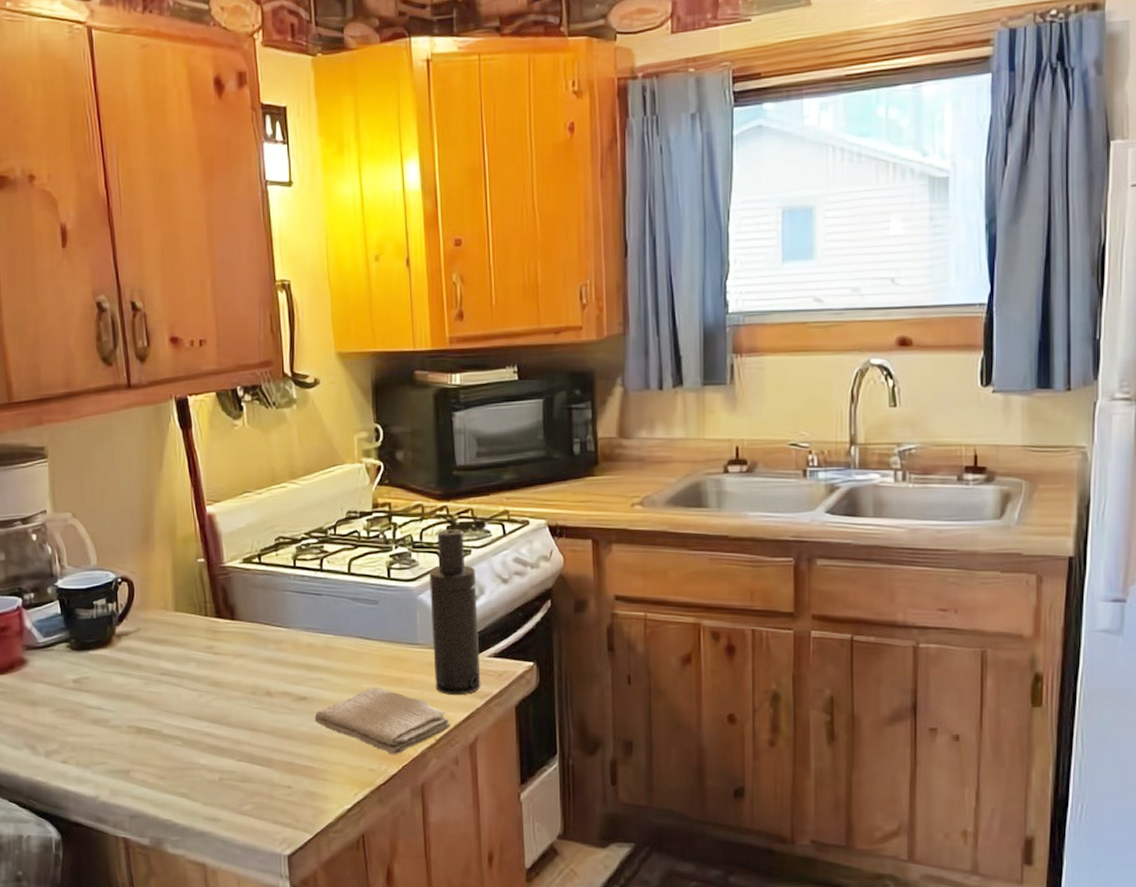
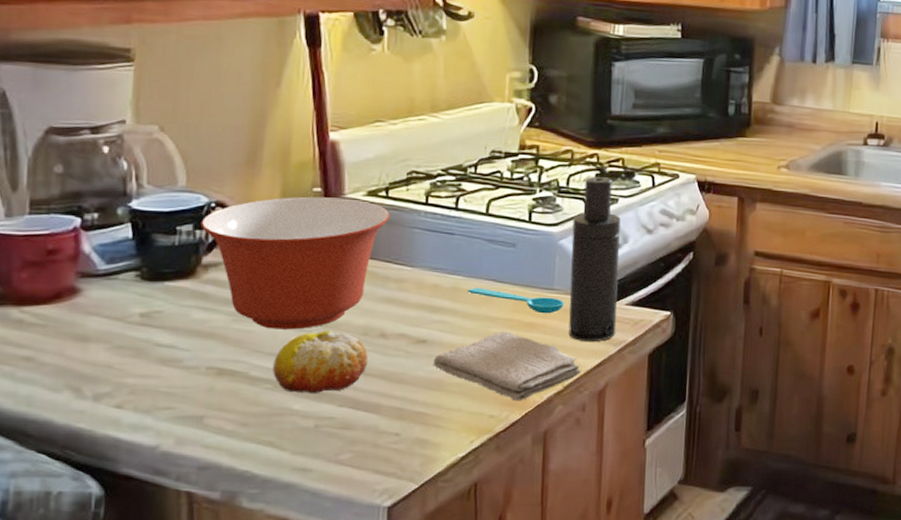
mixing bowl: none [111,566,265,691] -> present [200,196,391,330]
fruit: none [180,690,259,750] -> present [273,330,369,394]
spoon: none [338,645,429,669] -> present [467,287,565,314]

